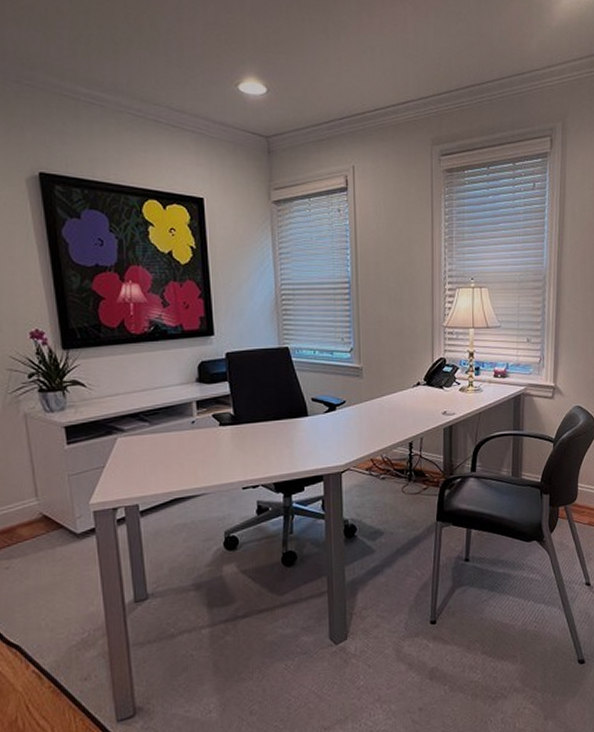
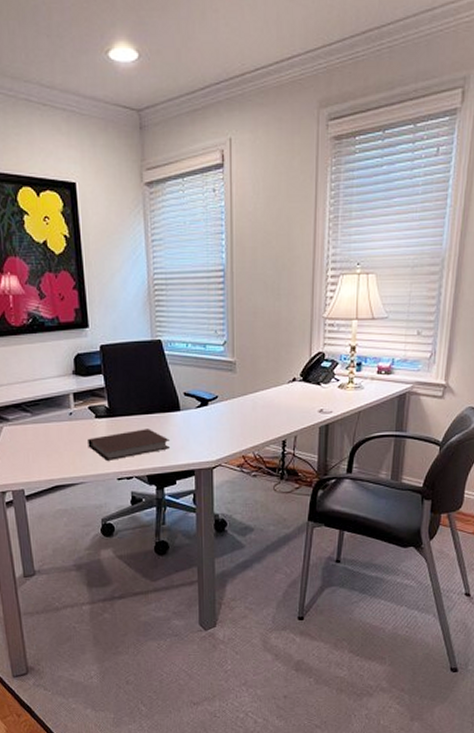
notebook: none [211,435,297,470] -> present [88,429,170,461]

